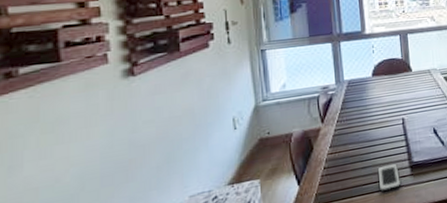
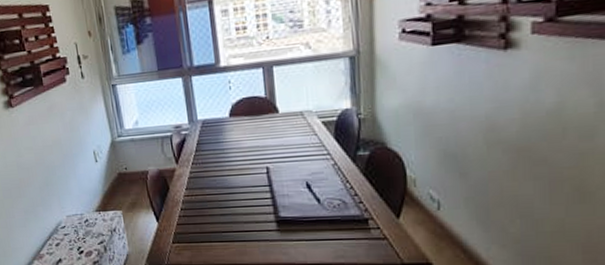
cell phone: present [378,163,400,192] -> none [239,215,265,242]

